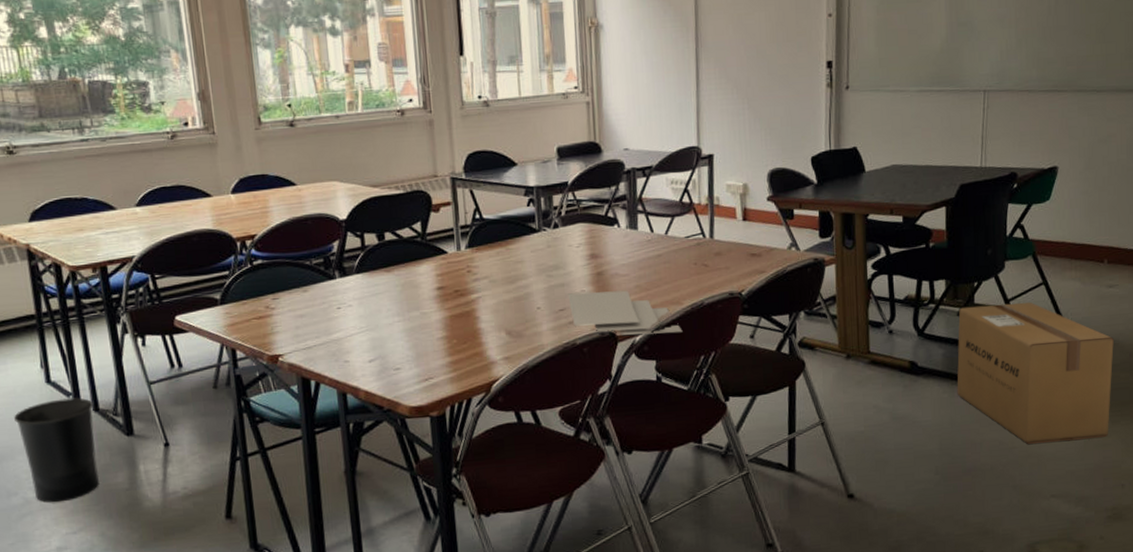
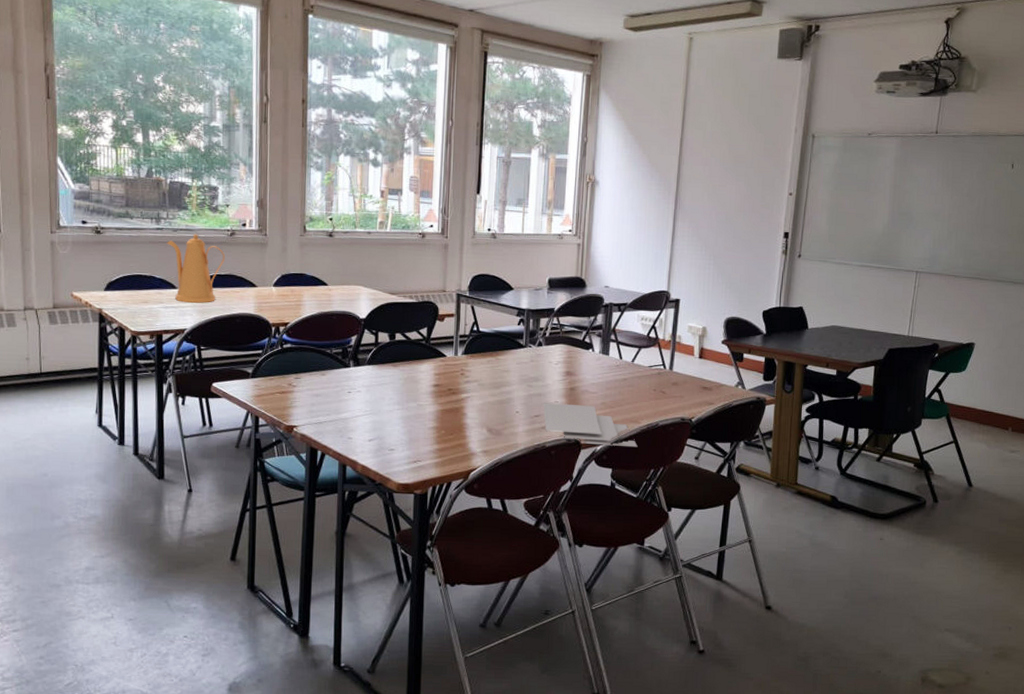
waste bin: present [14,398,100,502] -> none [67,441,134,528]
coffee pot: none [95,141,170,225] -> present [166,234,226,303]
box: present [957,301,1114,444] -> none [870,454,1012,584]

